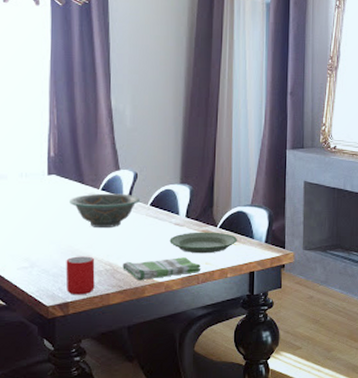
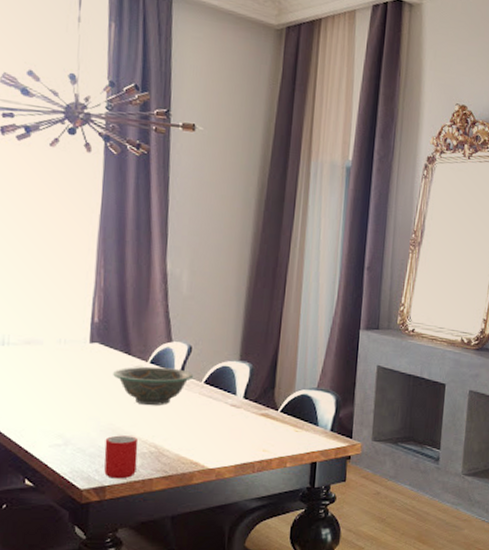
dish towel: present [122,257,200,281] -> none [169,442,257,466]
plate: present [169,232,238,254] -> none [224,415,301,440]

